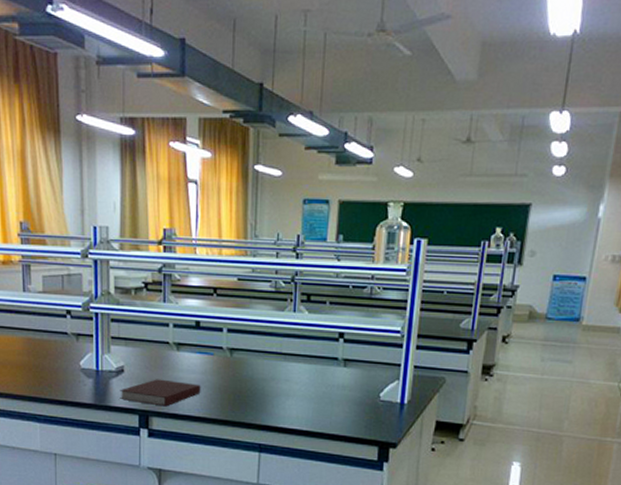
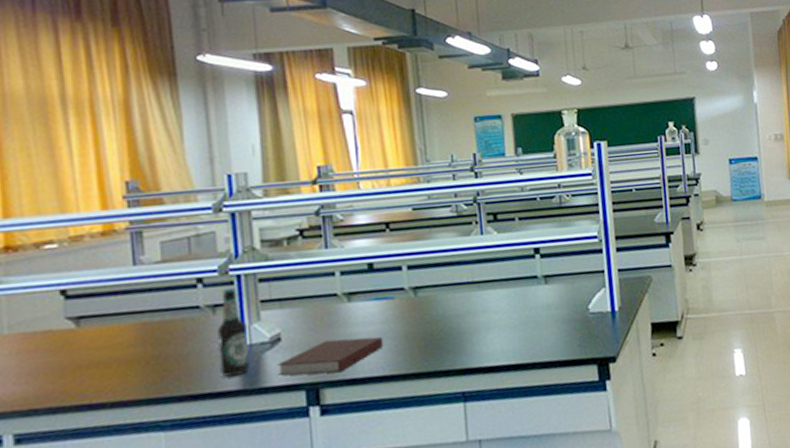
bottle: none [79,321,101,392] -> present [218,287,251,377]

